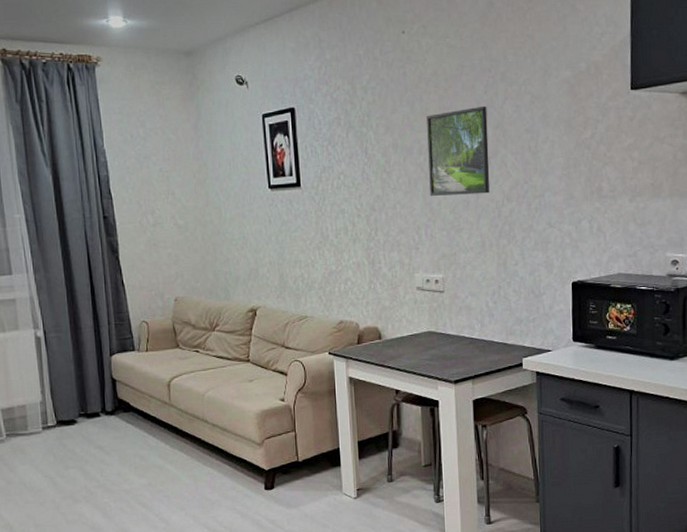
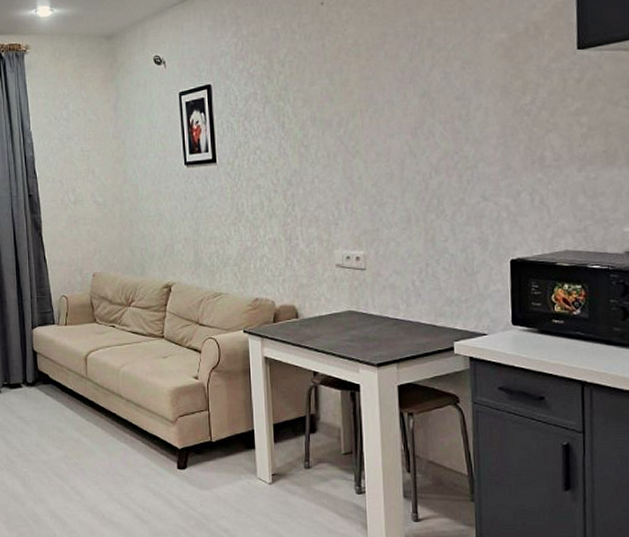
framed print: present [427,106,490,196] -> none [347,74,416,169]

